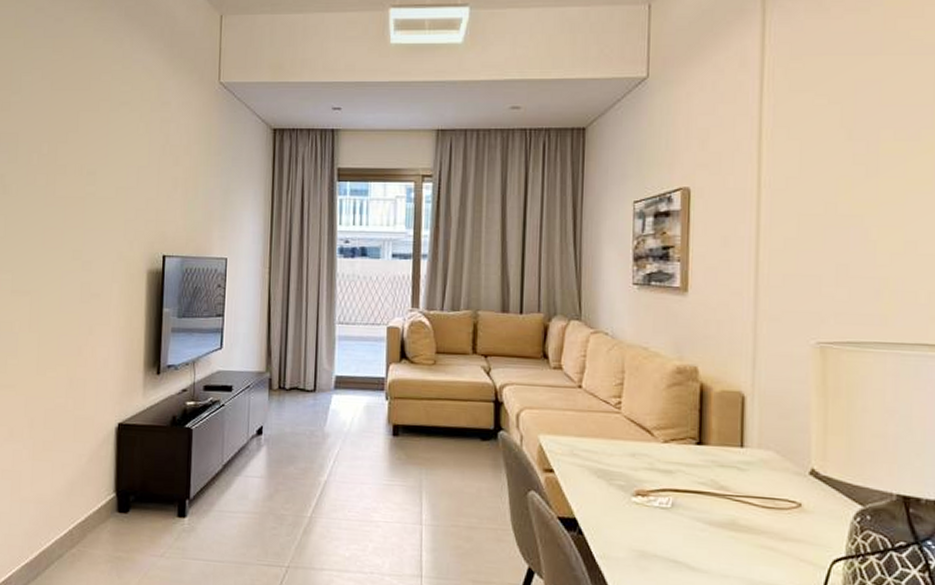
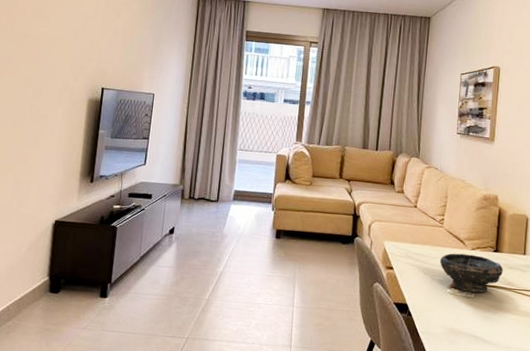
bowl: none [618,448,711,502] -> present [439,253,503,293]

